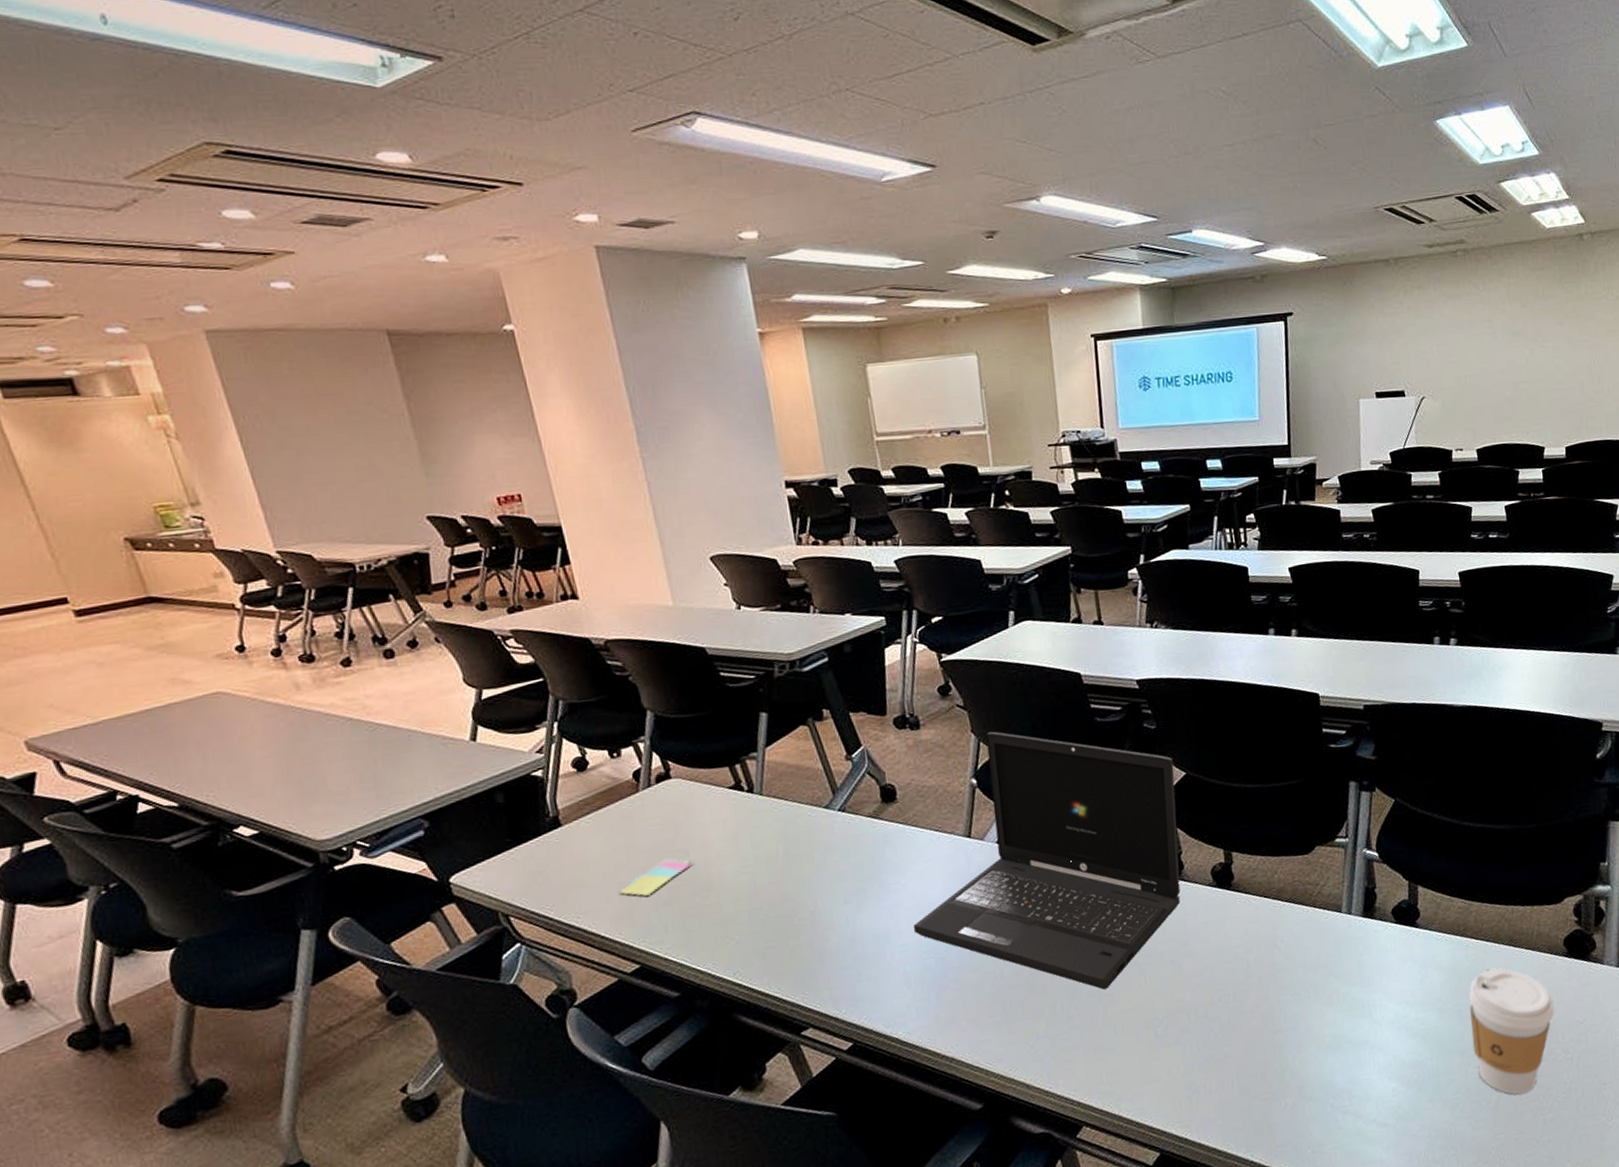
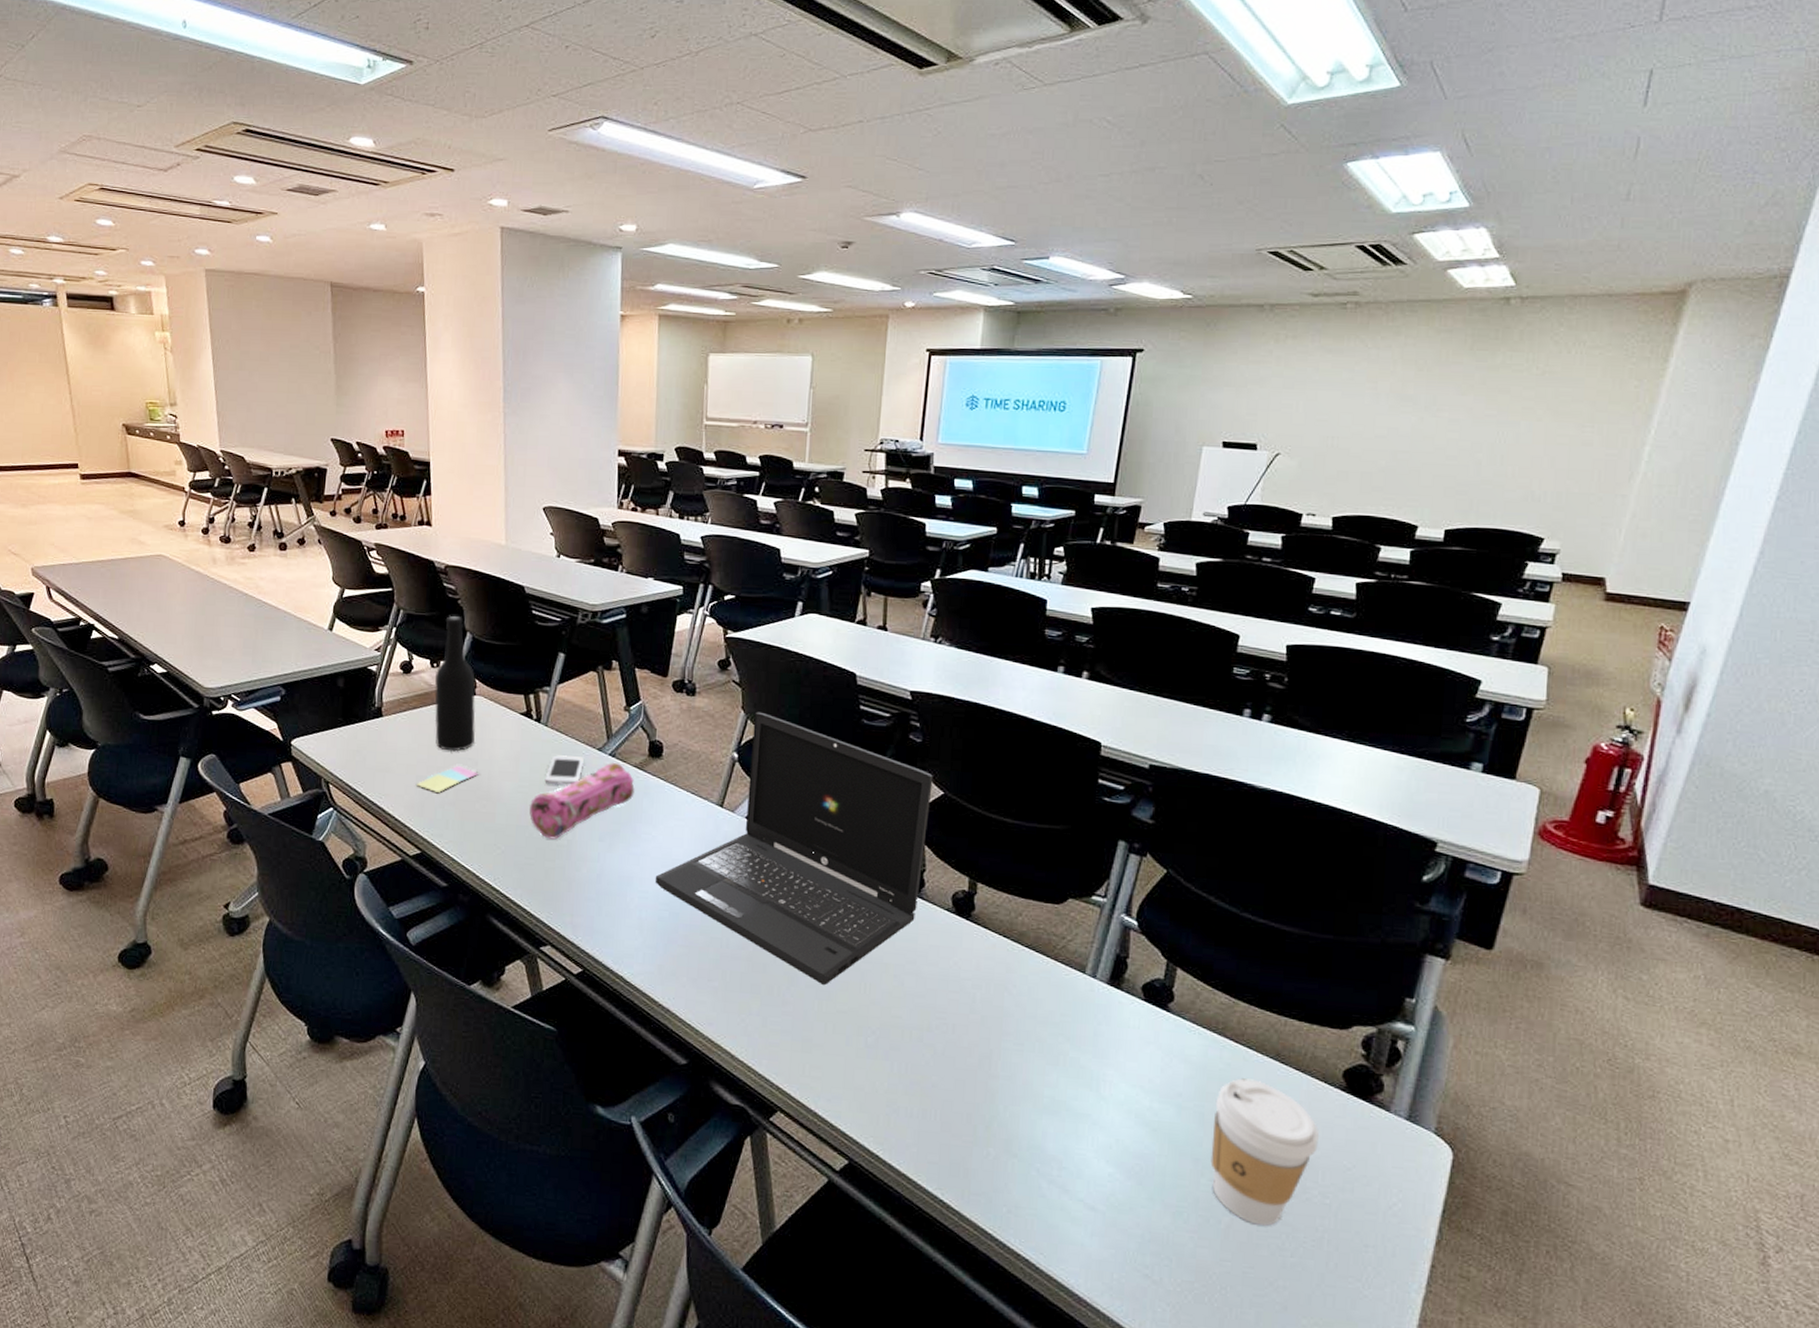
bottle: none [617,694,680,848] -> present [434,615,476,752]
pencil case: none [759,817,874,916] -> present [529,763,635,840]
smartphone: none [770,819,813,857] -> present [544,755,585,785]

